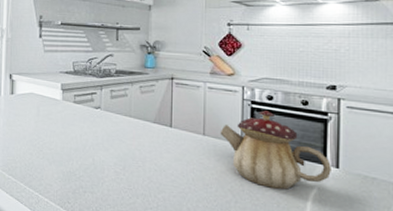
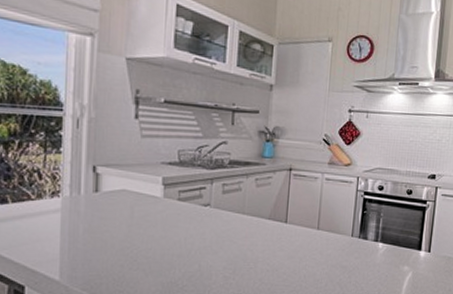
teapot: present [220,110,333,190] -> none [333,201,425,277]

